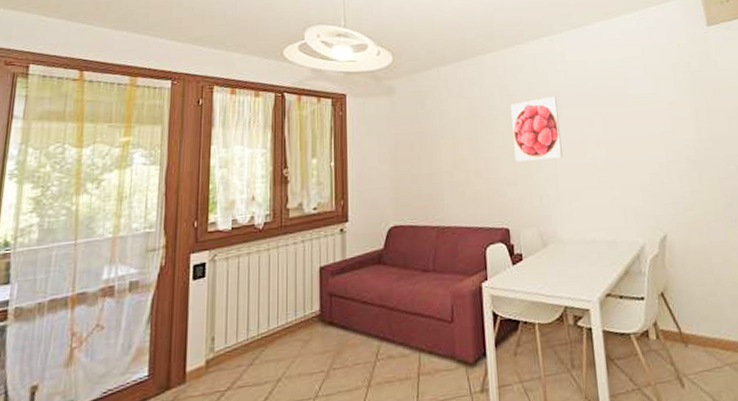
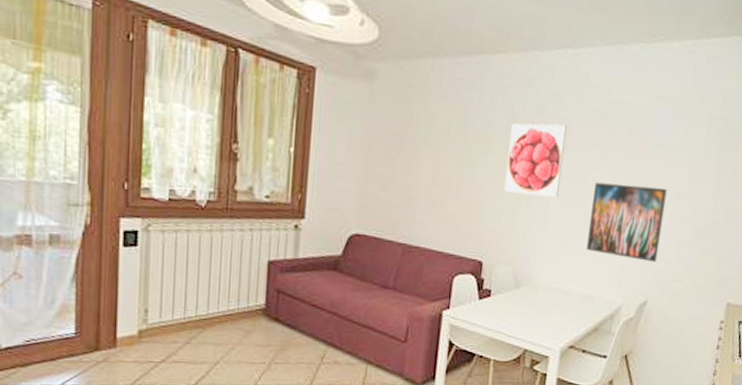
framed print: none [592,131,664,199] -> present [586,182,667,262]

